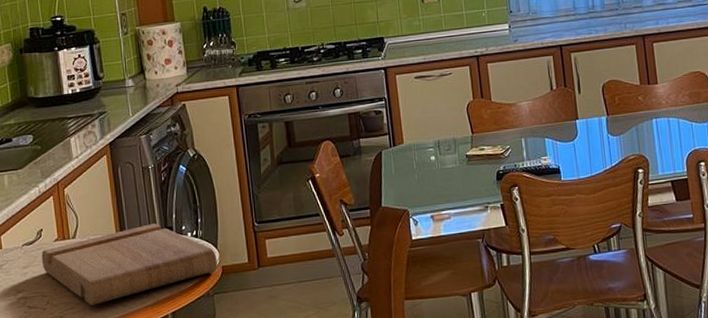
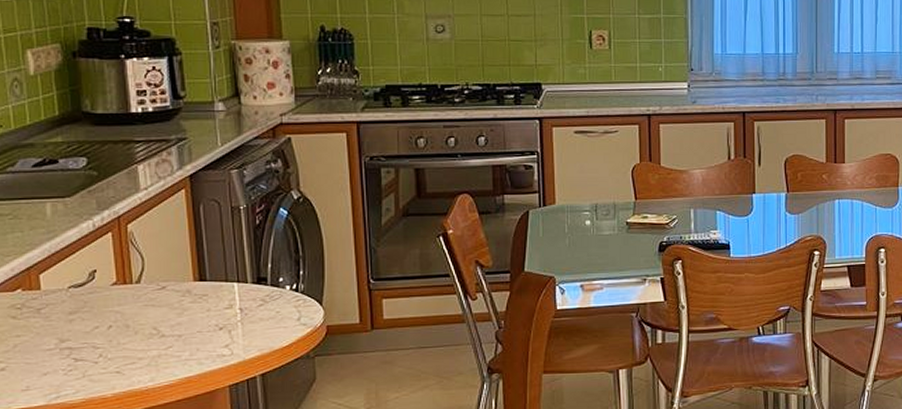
cutting board: present [41,223,217,306] -> none [94,273,321,361]

